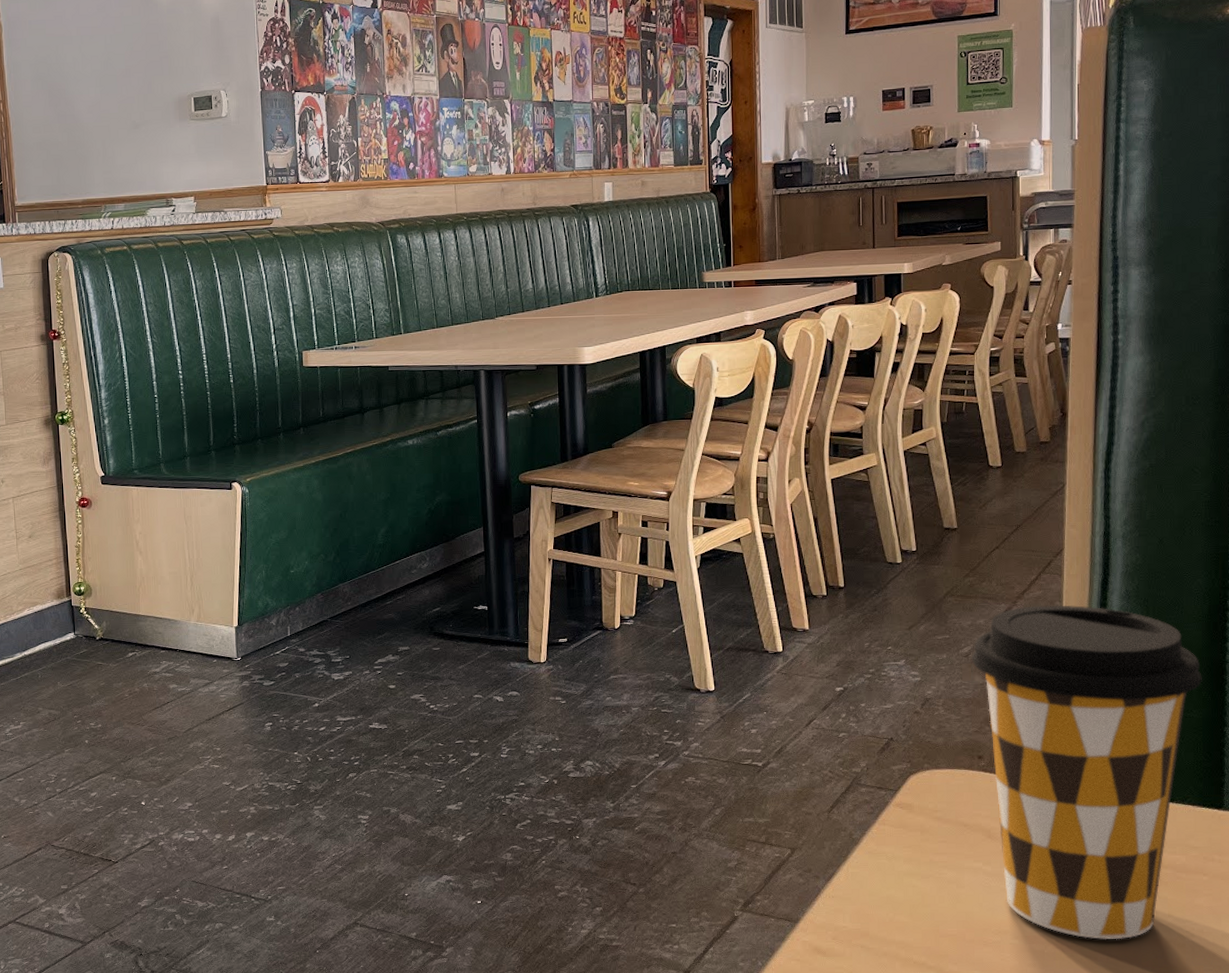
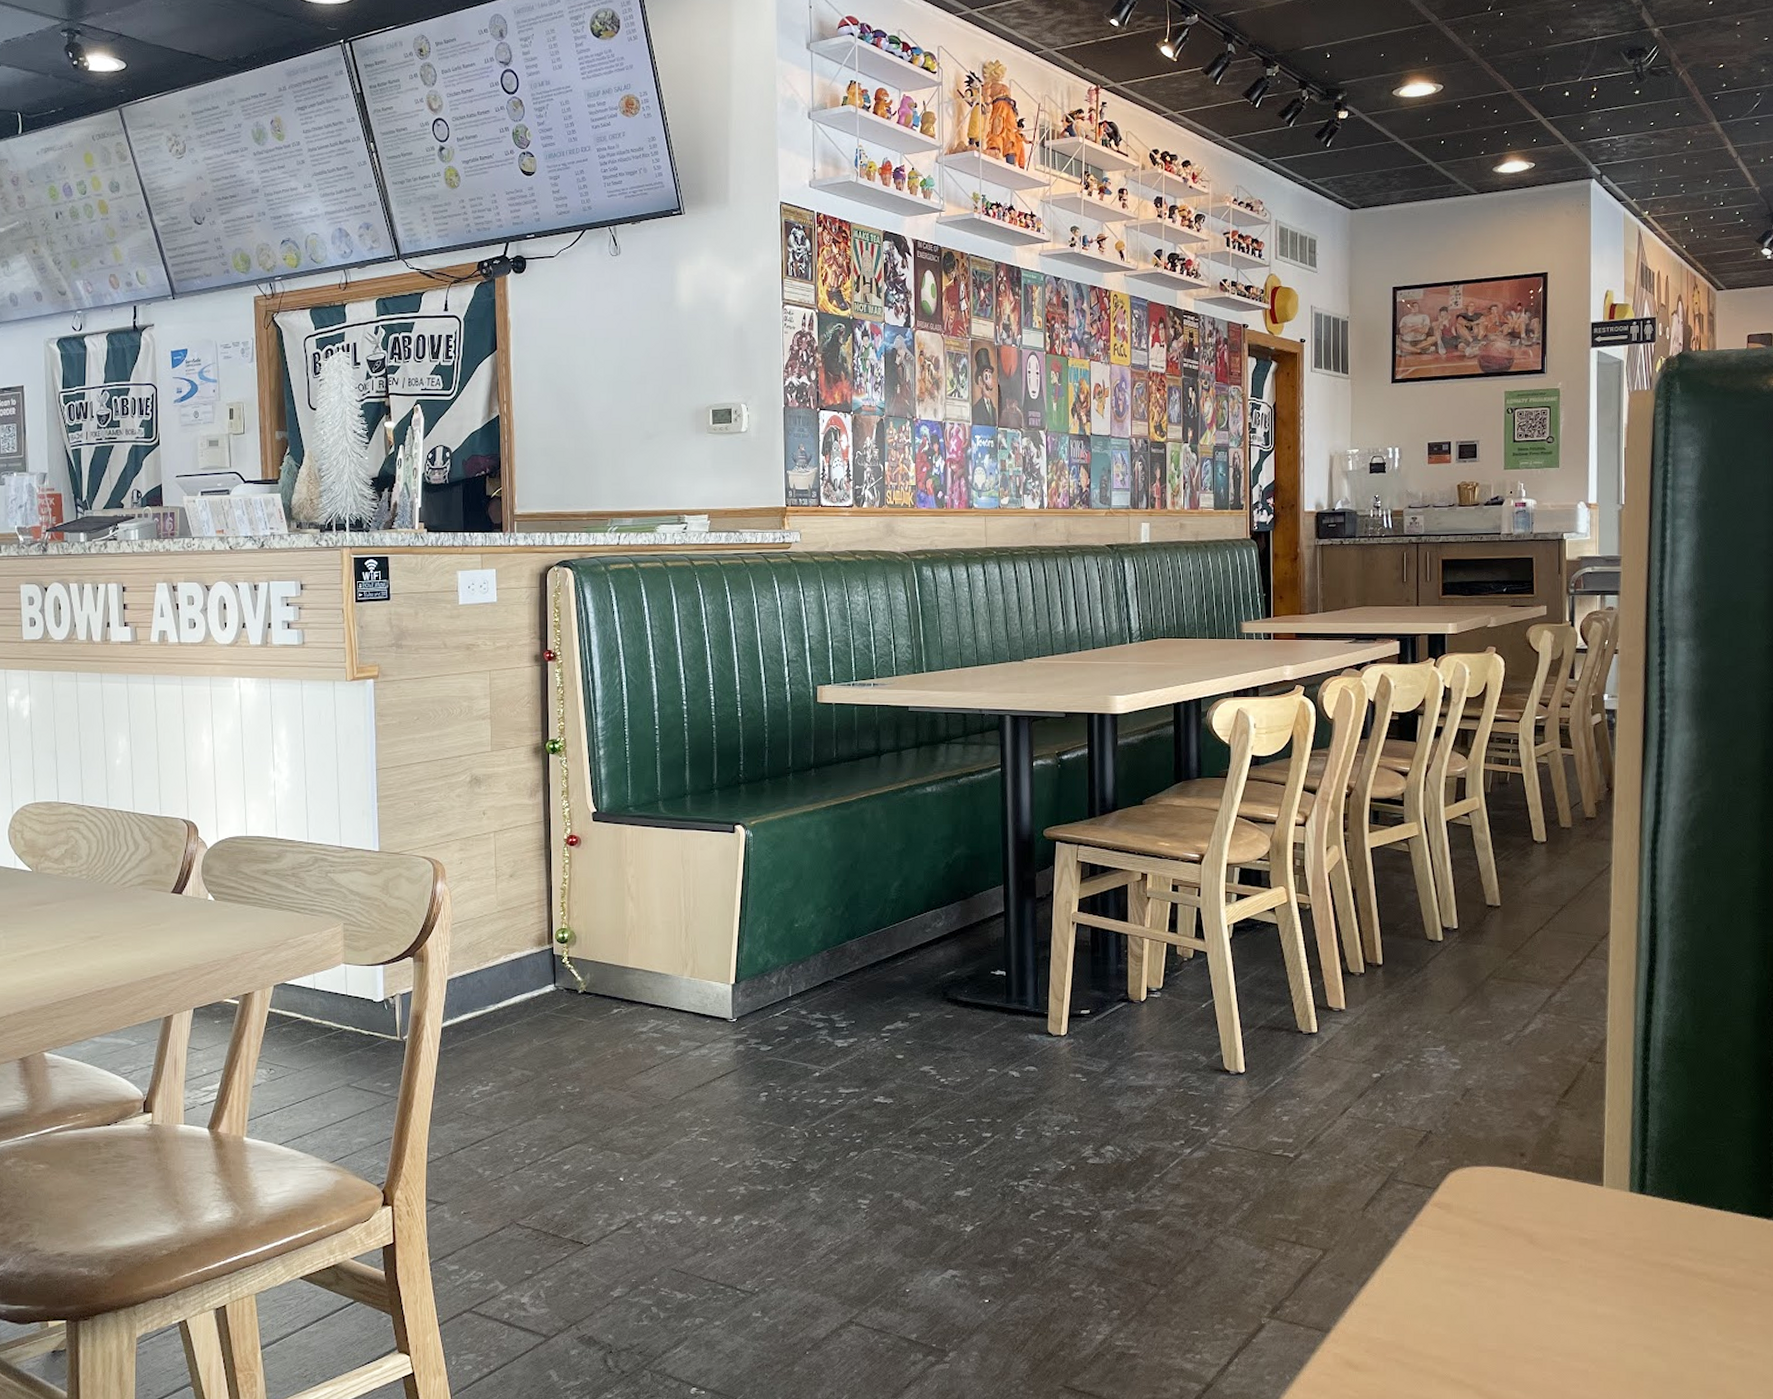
coffee cup: present [972,605,1203,940] -> none [1515,992,1752,1360]

